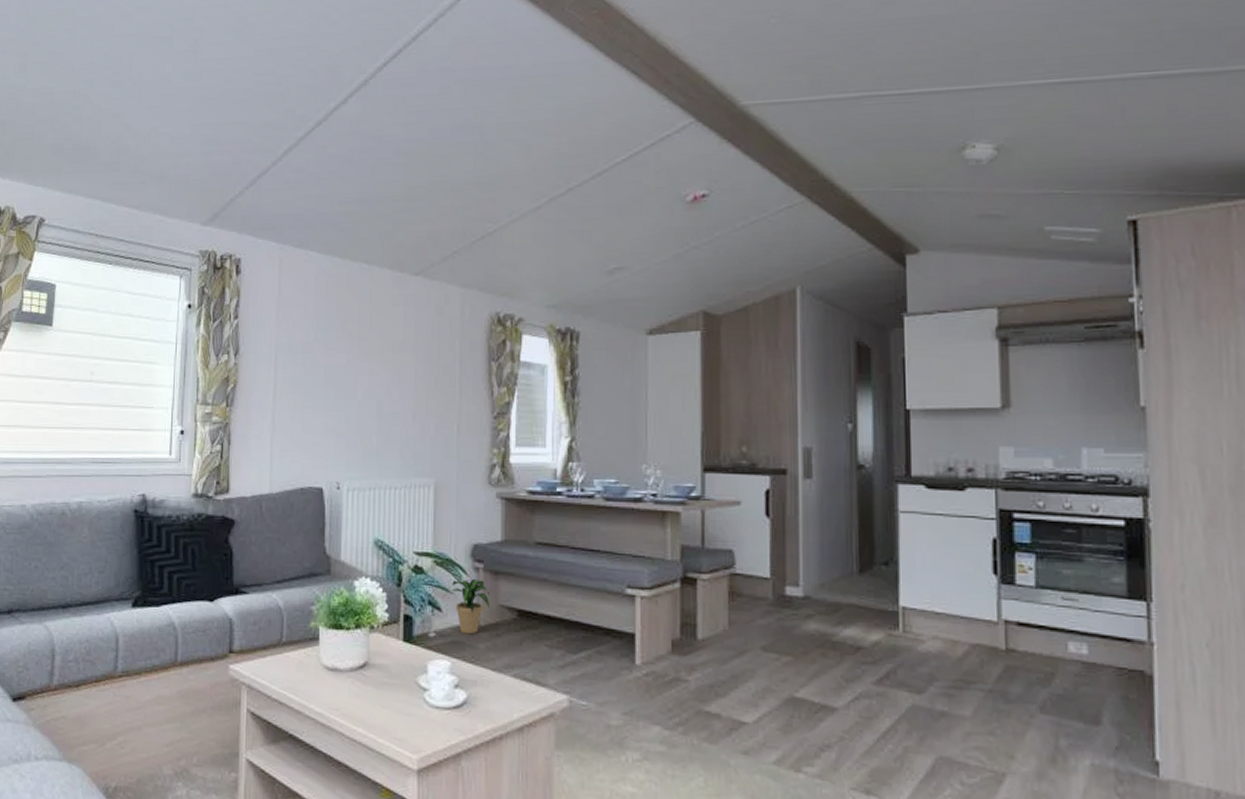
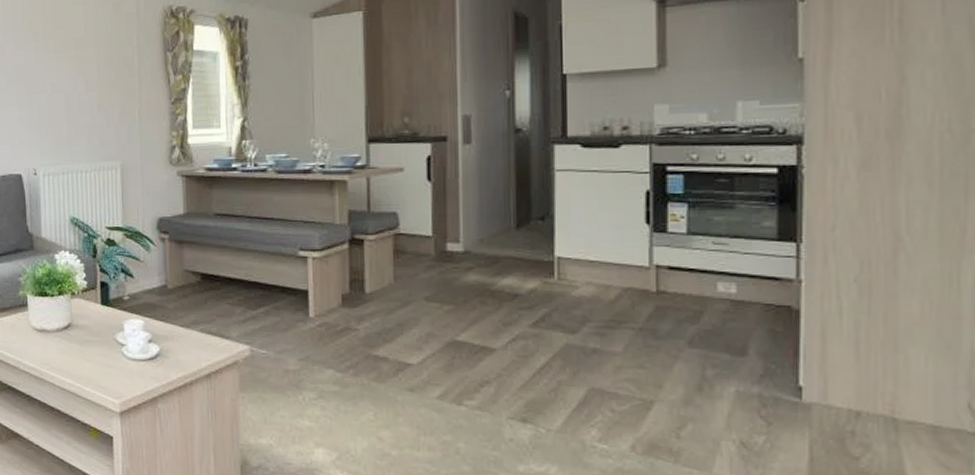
potted plant: present [442,579,490,633] -> none [133,249,176,295]

